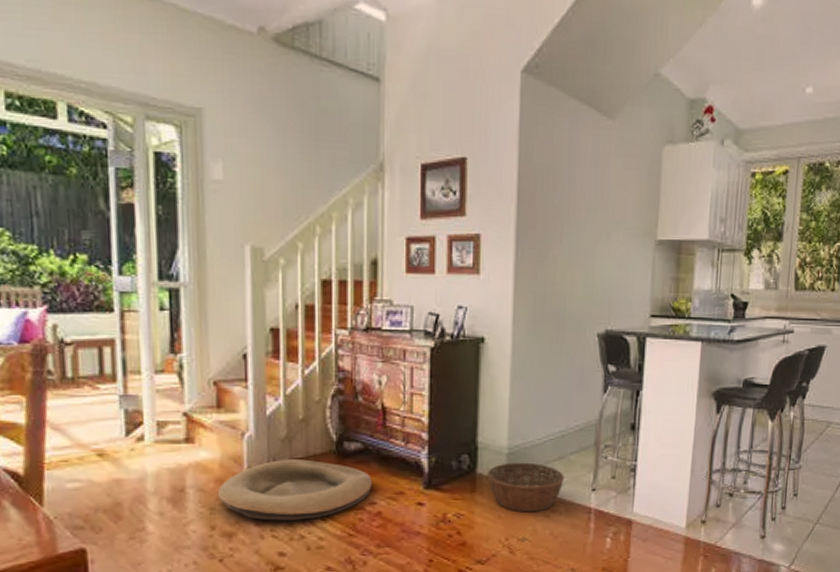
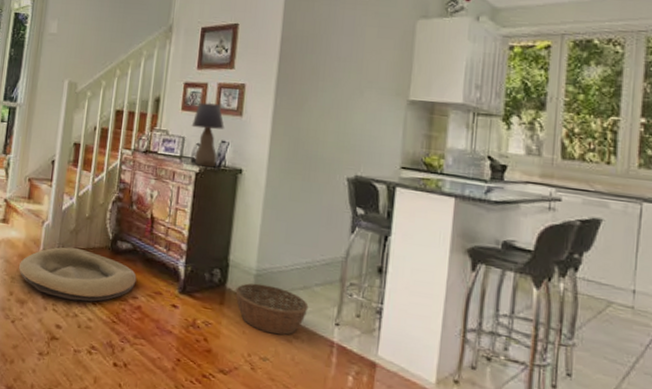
table lamp: none [420,260,460,339] -> present [191,102,225,168]

